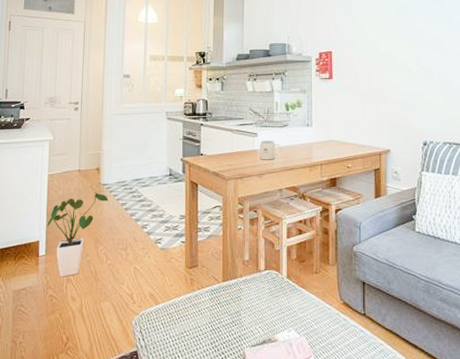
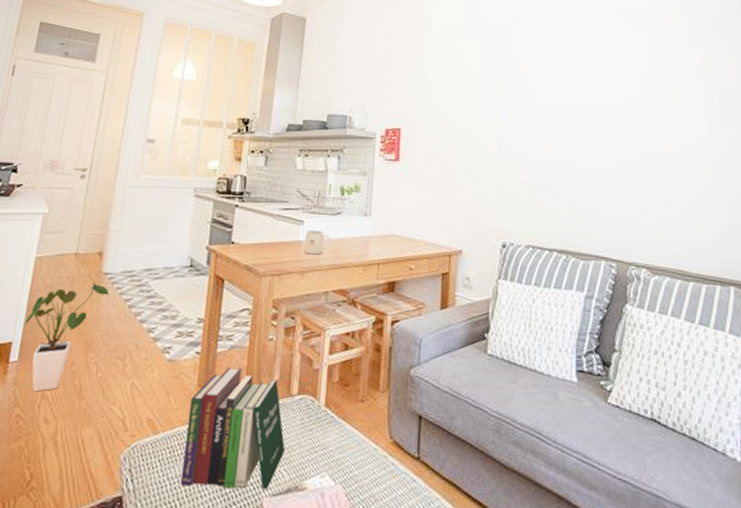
books: none [180,251,258,343] -> present [181,366,285,489]

